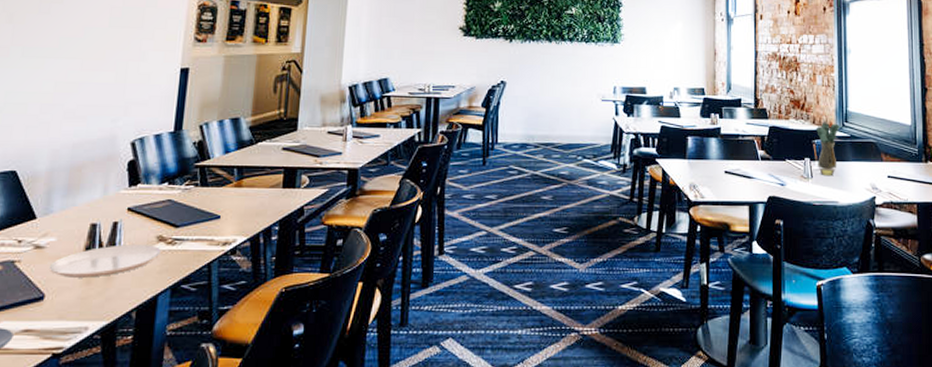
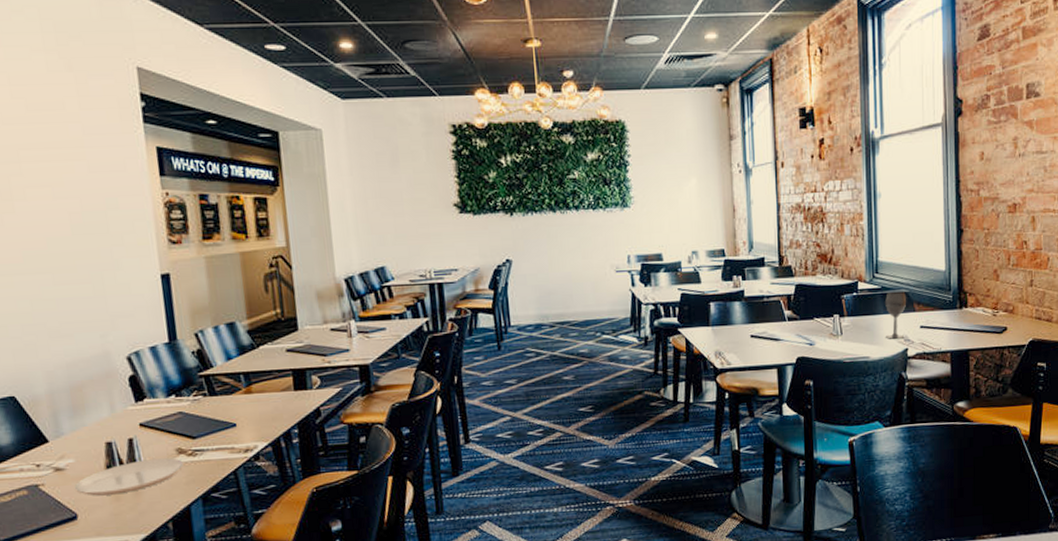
vase: present [815,119,840,175] -> none [844,272,870,331]
wine glass: none [854,140,874,186] -> present [885,291,906,339]

